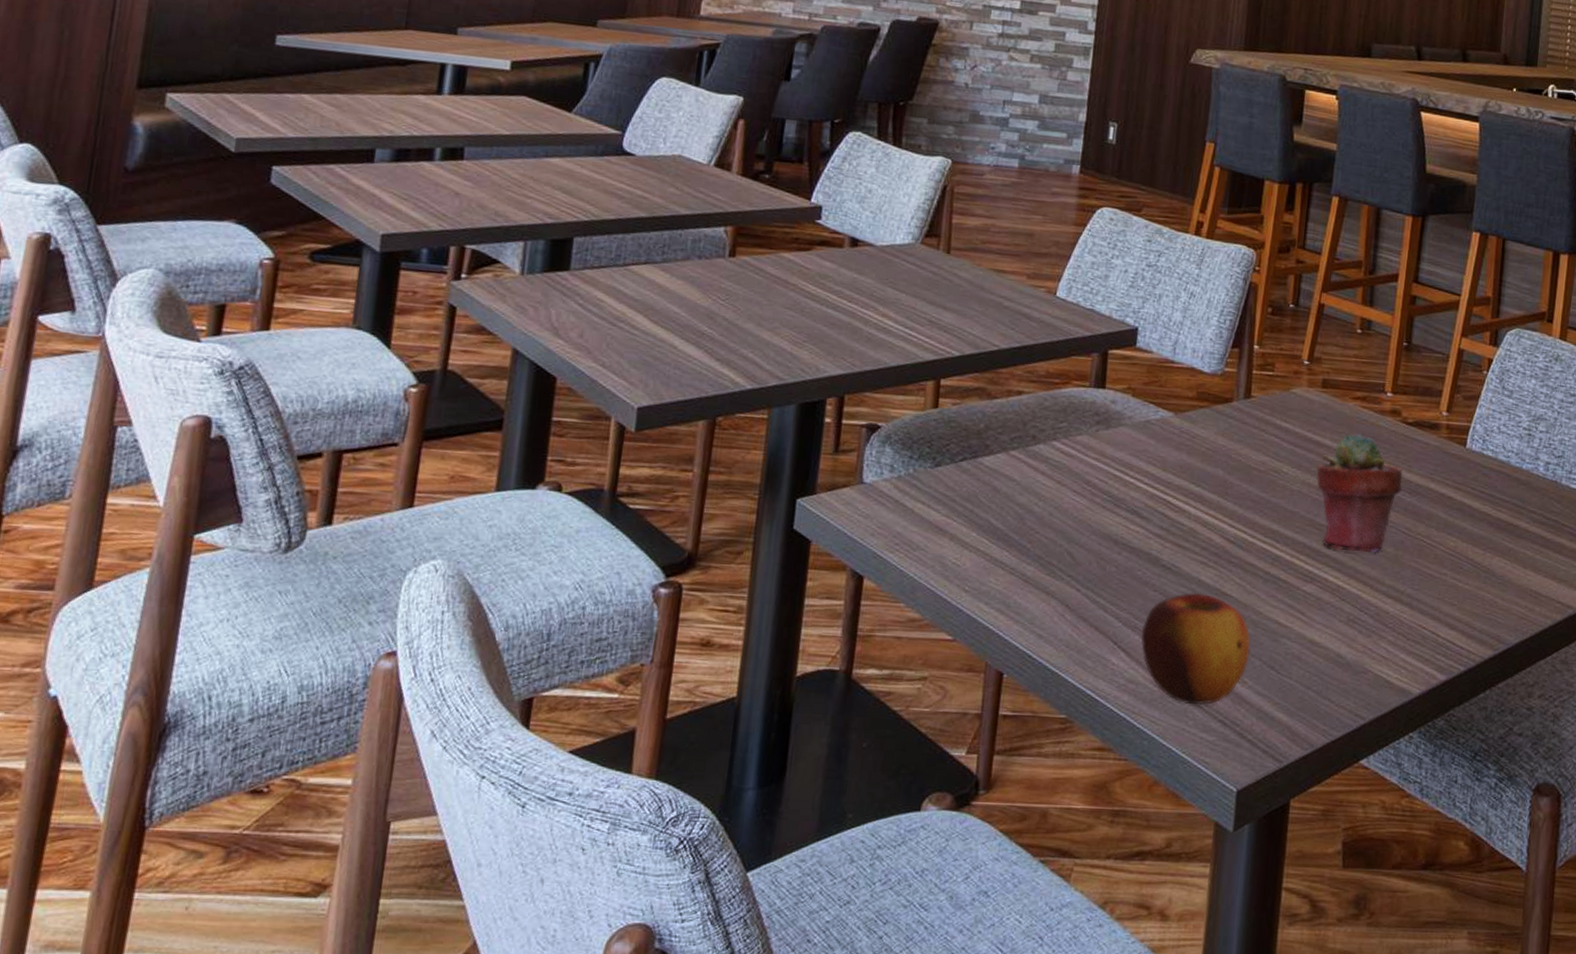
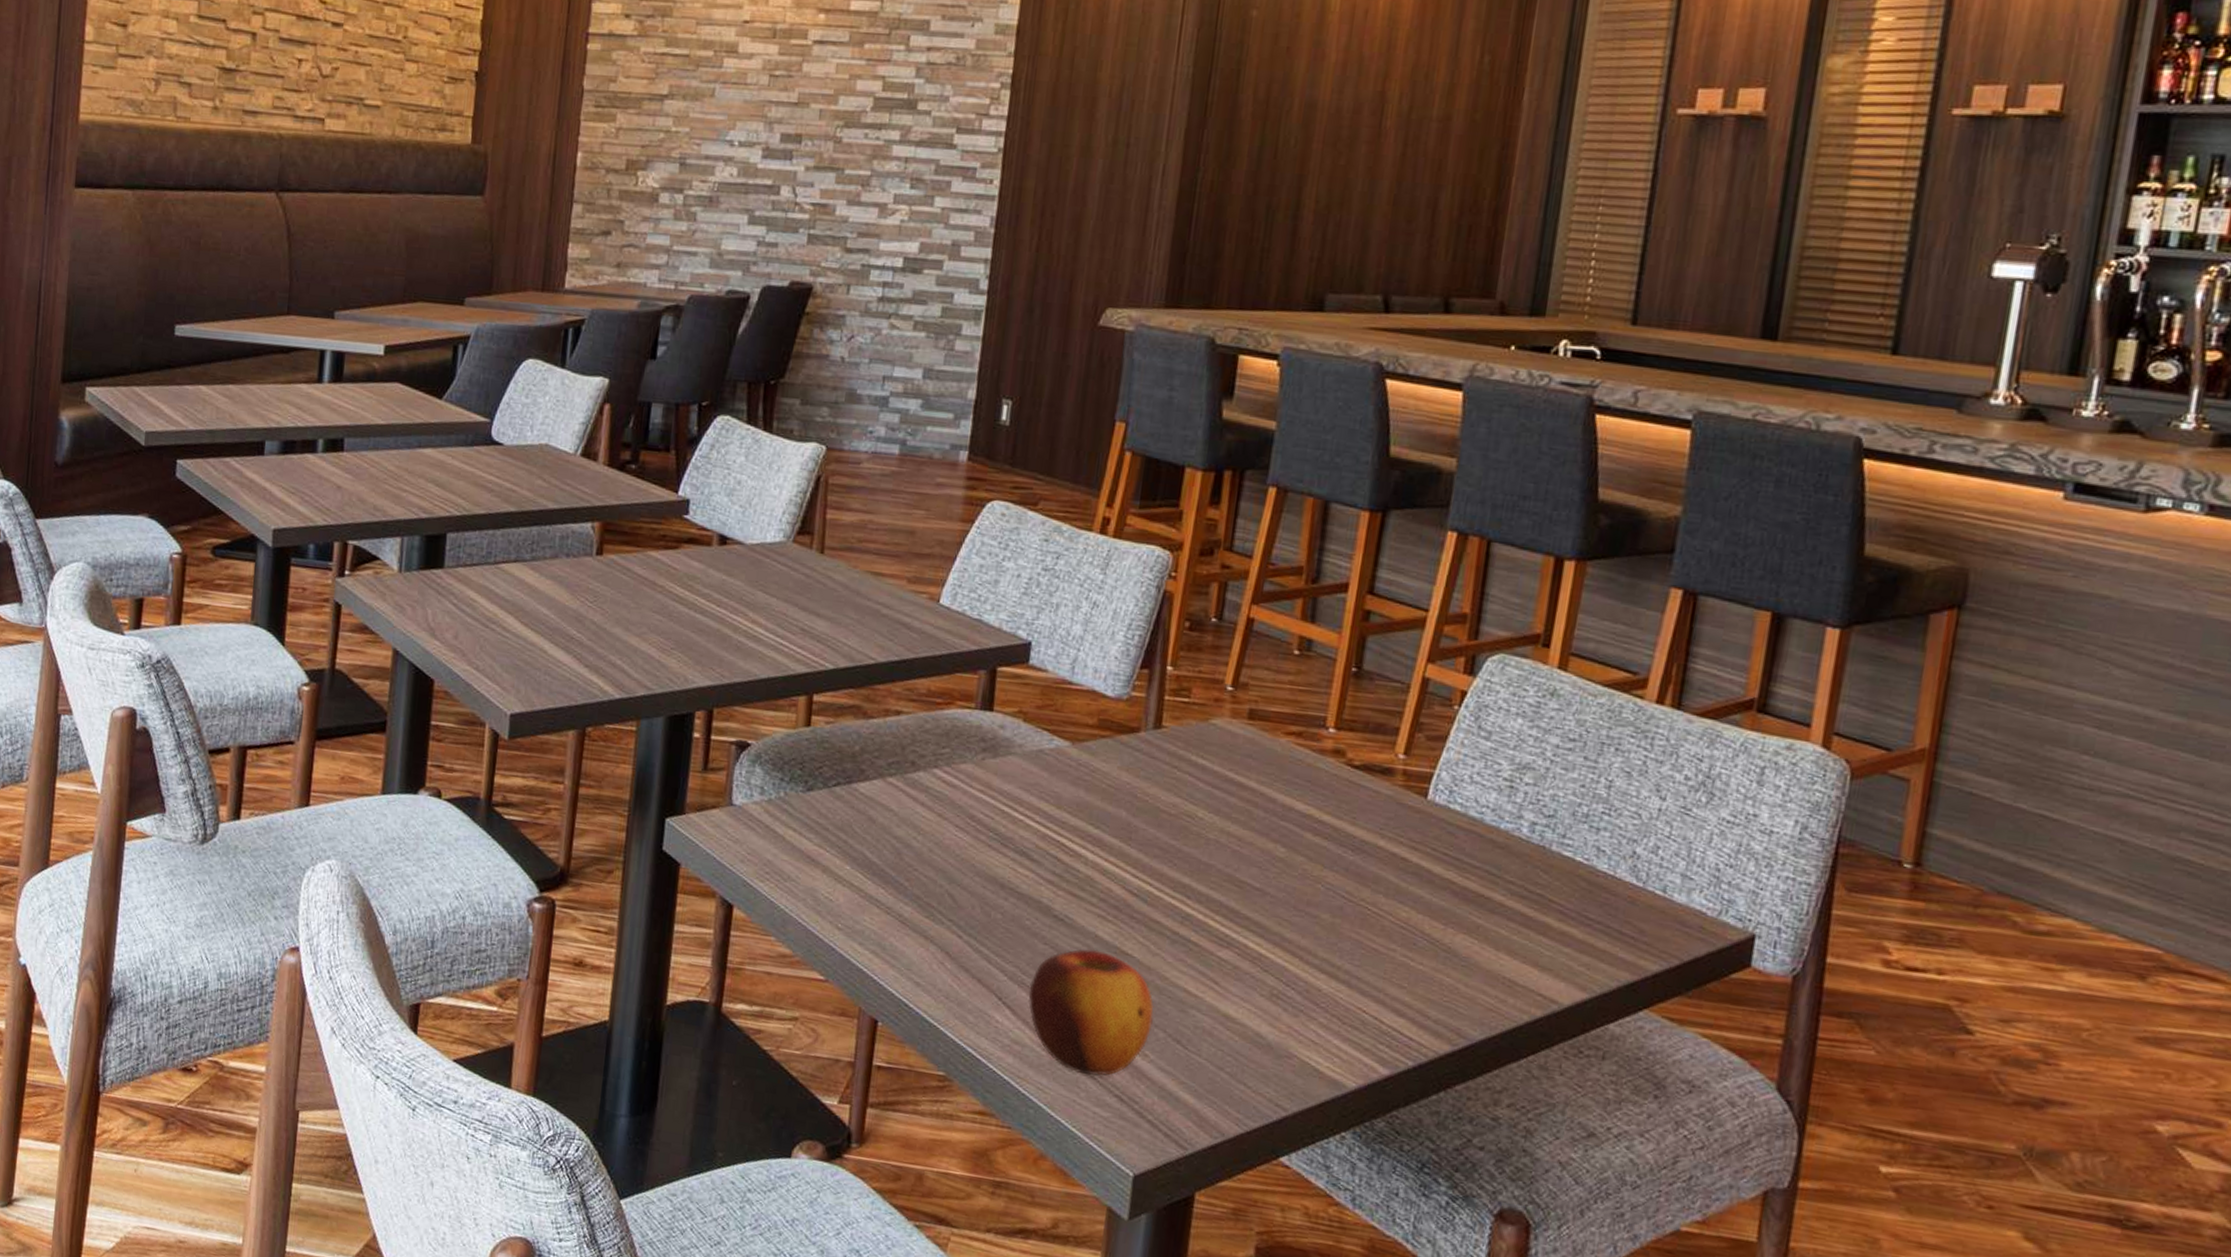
potted succulent: present [1316,433,1403,552] -> none [1238,775,1345,918]

